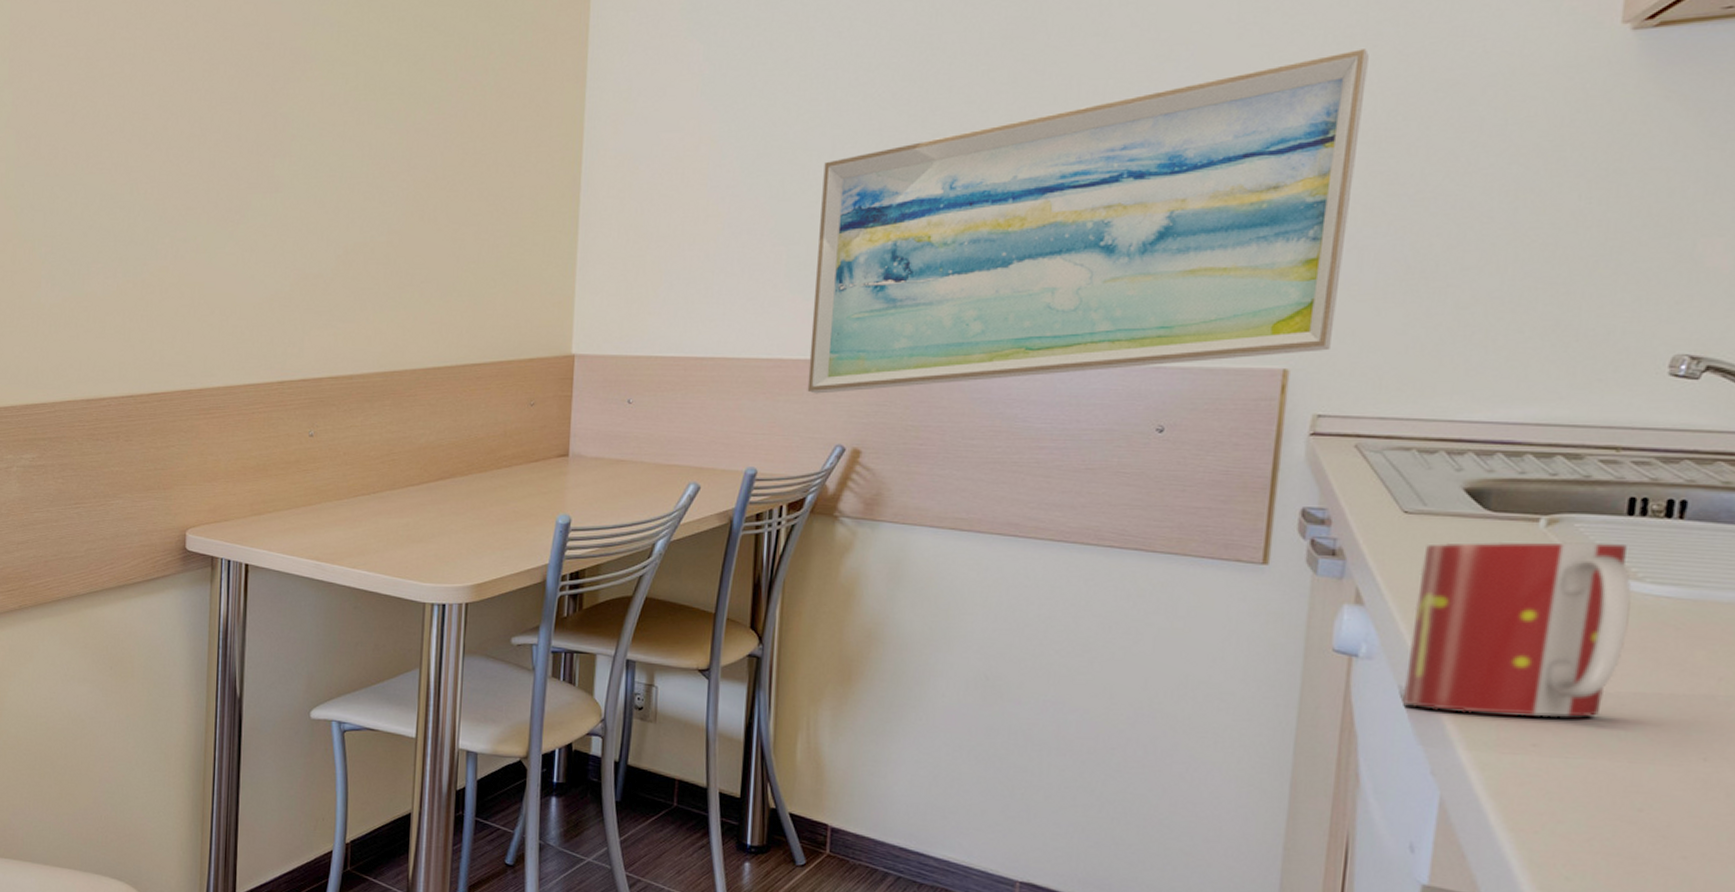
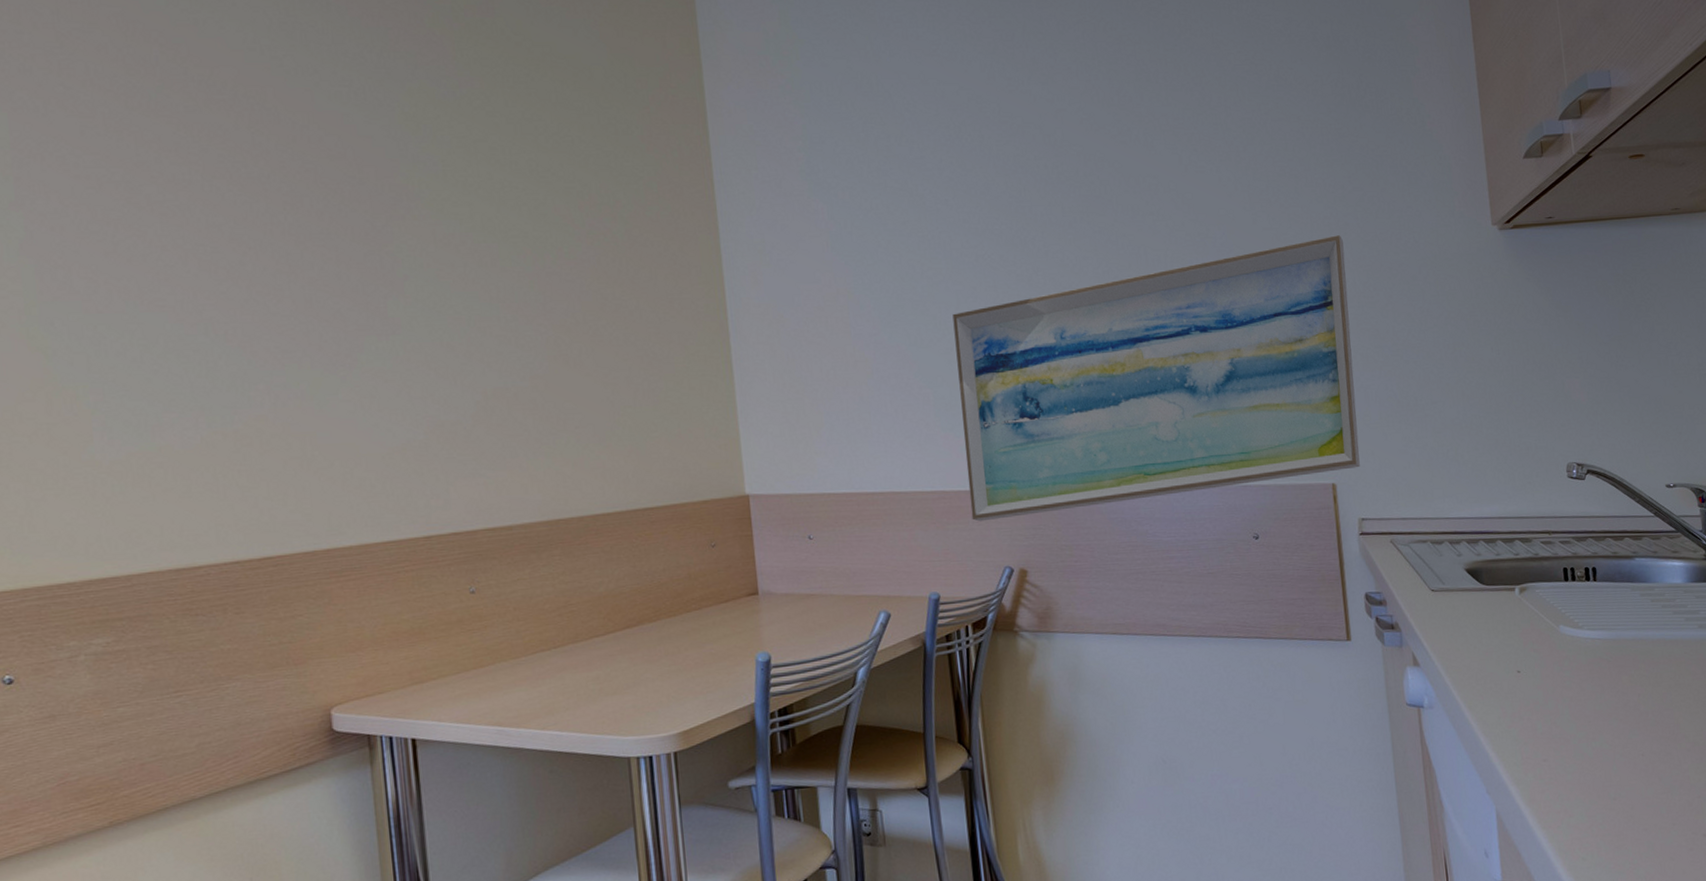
mug: present [1403,541,1632,717] -> none [1450,602,1582,742]

